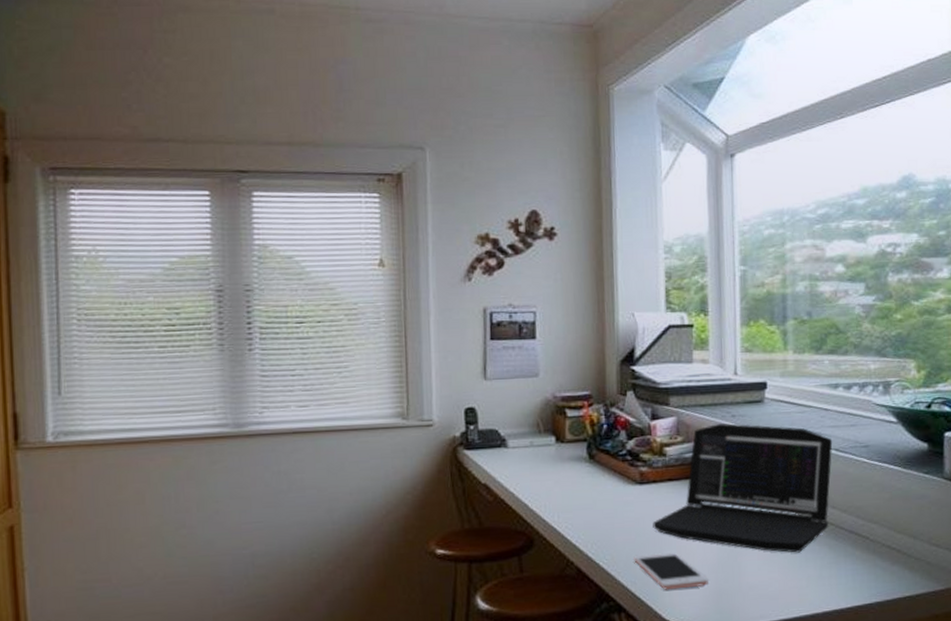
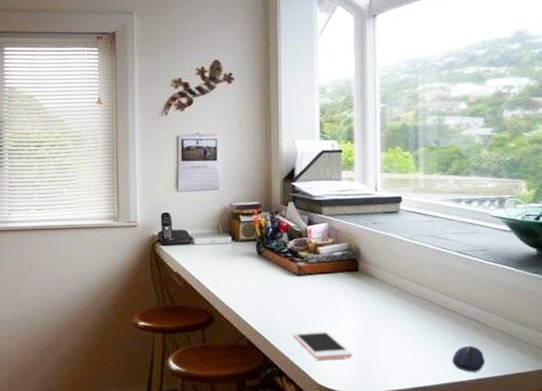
laptop: present [653,423,833,553] -> none [308,229,456,335]
computer mouse: none [829,564,868,597] -> present [452,345,485,372]

